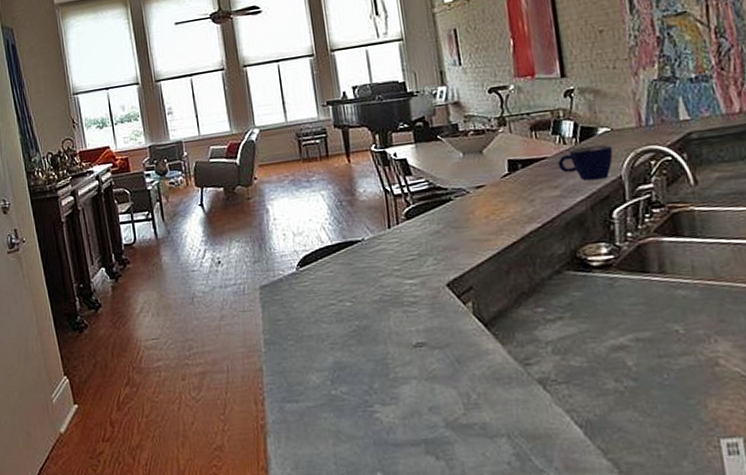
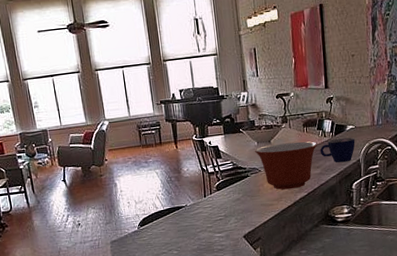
mixing bowl: none [459,151,555,219] -> present [254,141,318,190]

